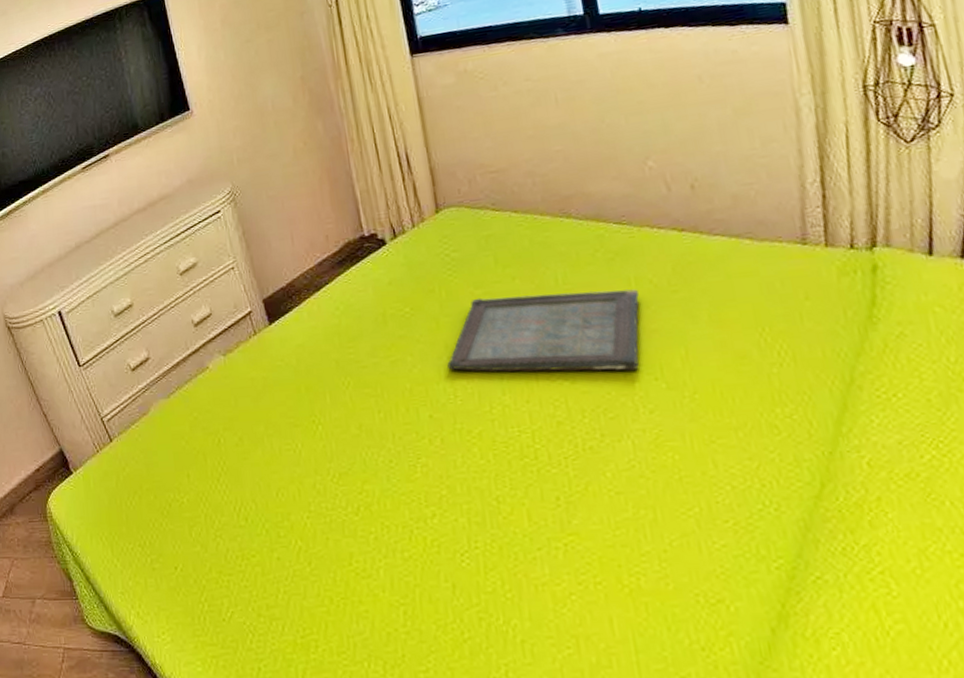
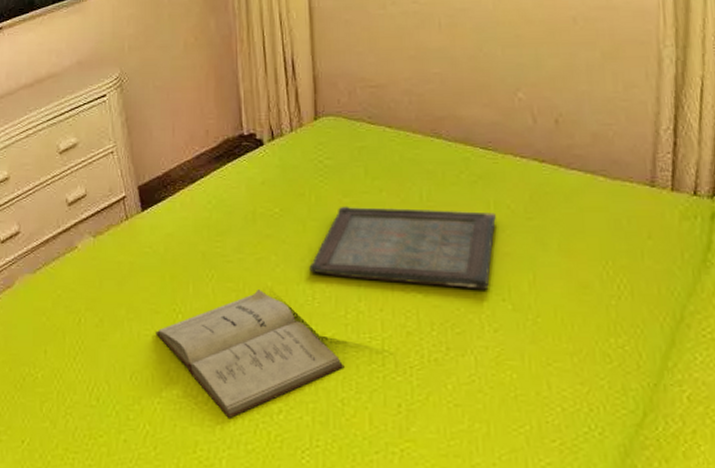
book: none [297,392,496,527] -> present [155,290,345,418]

